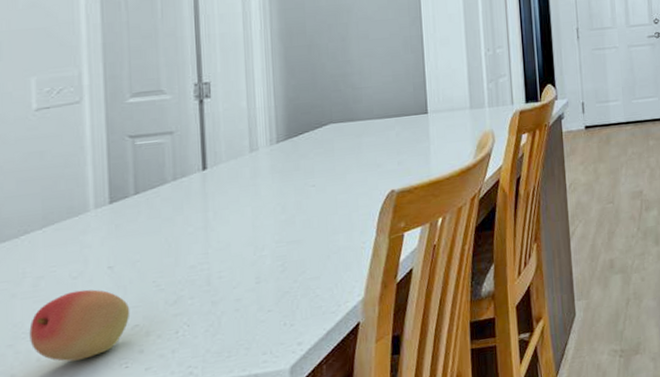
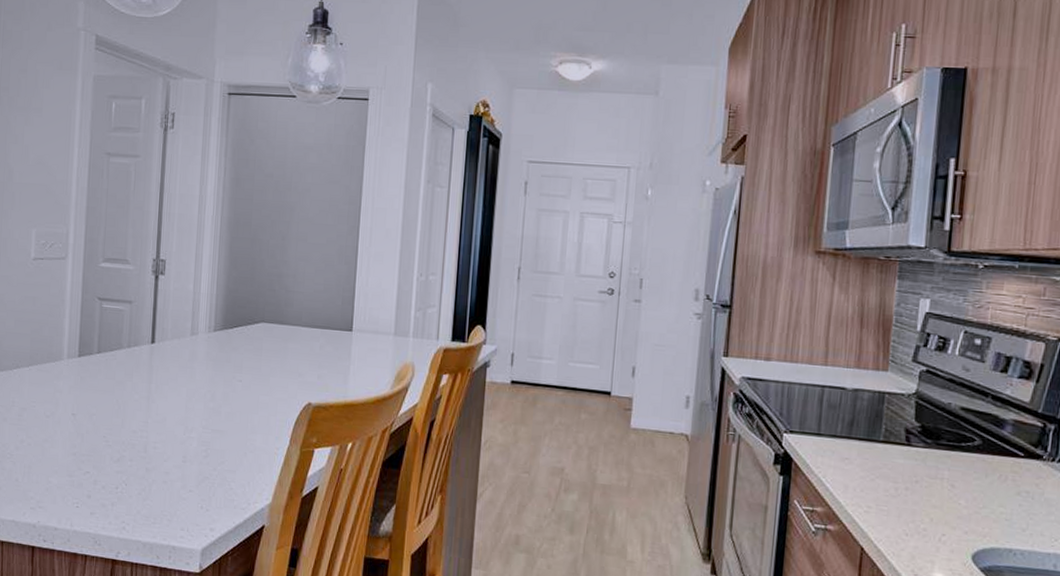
fruit: present [29,289,130,362] -> none [12,427,85,490]

